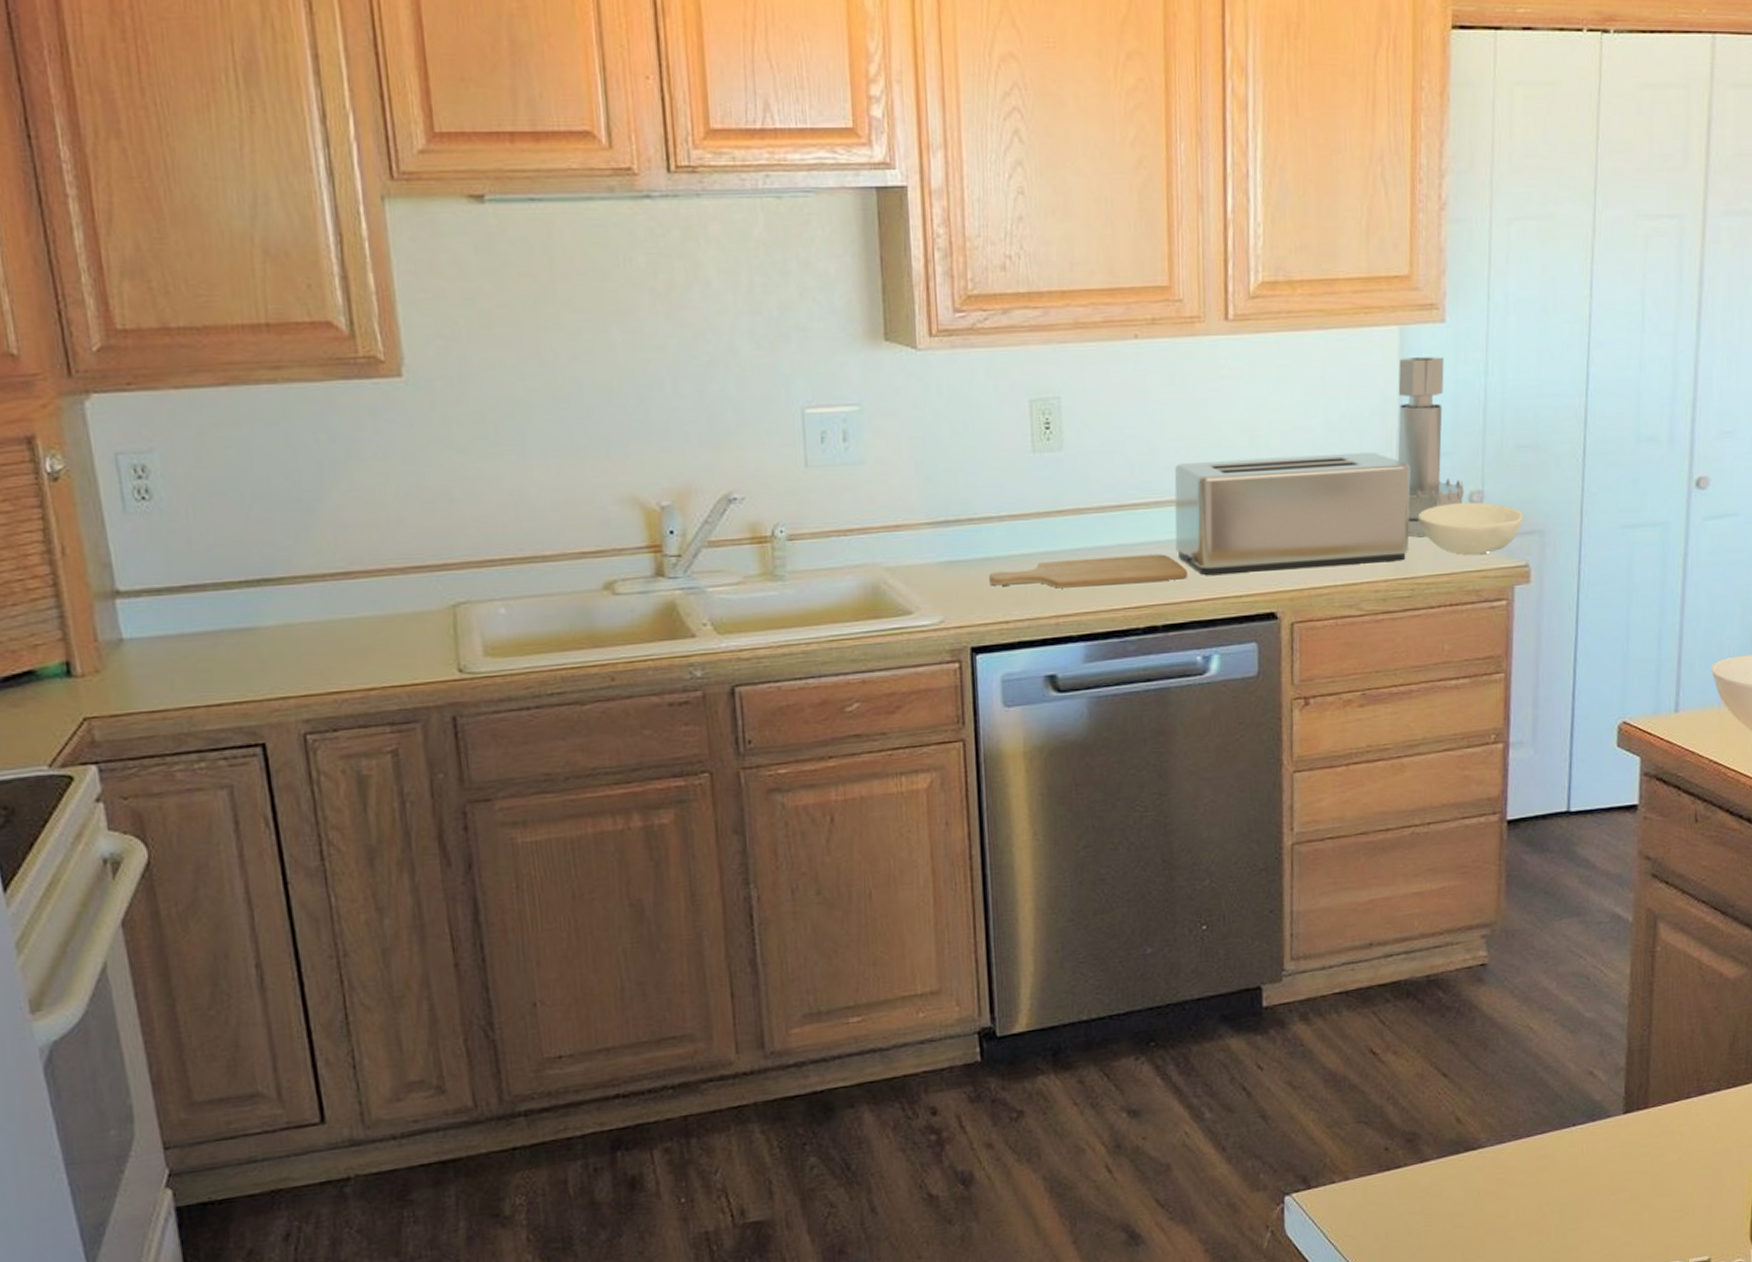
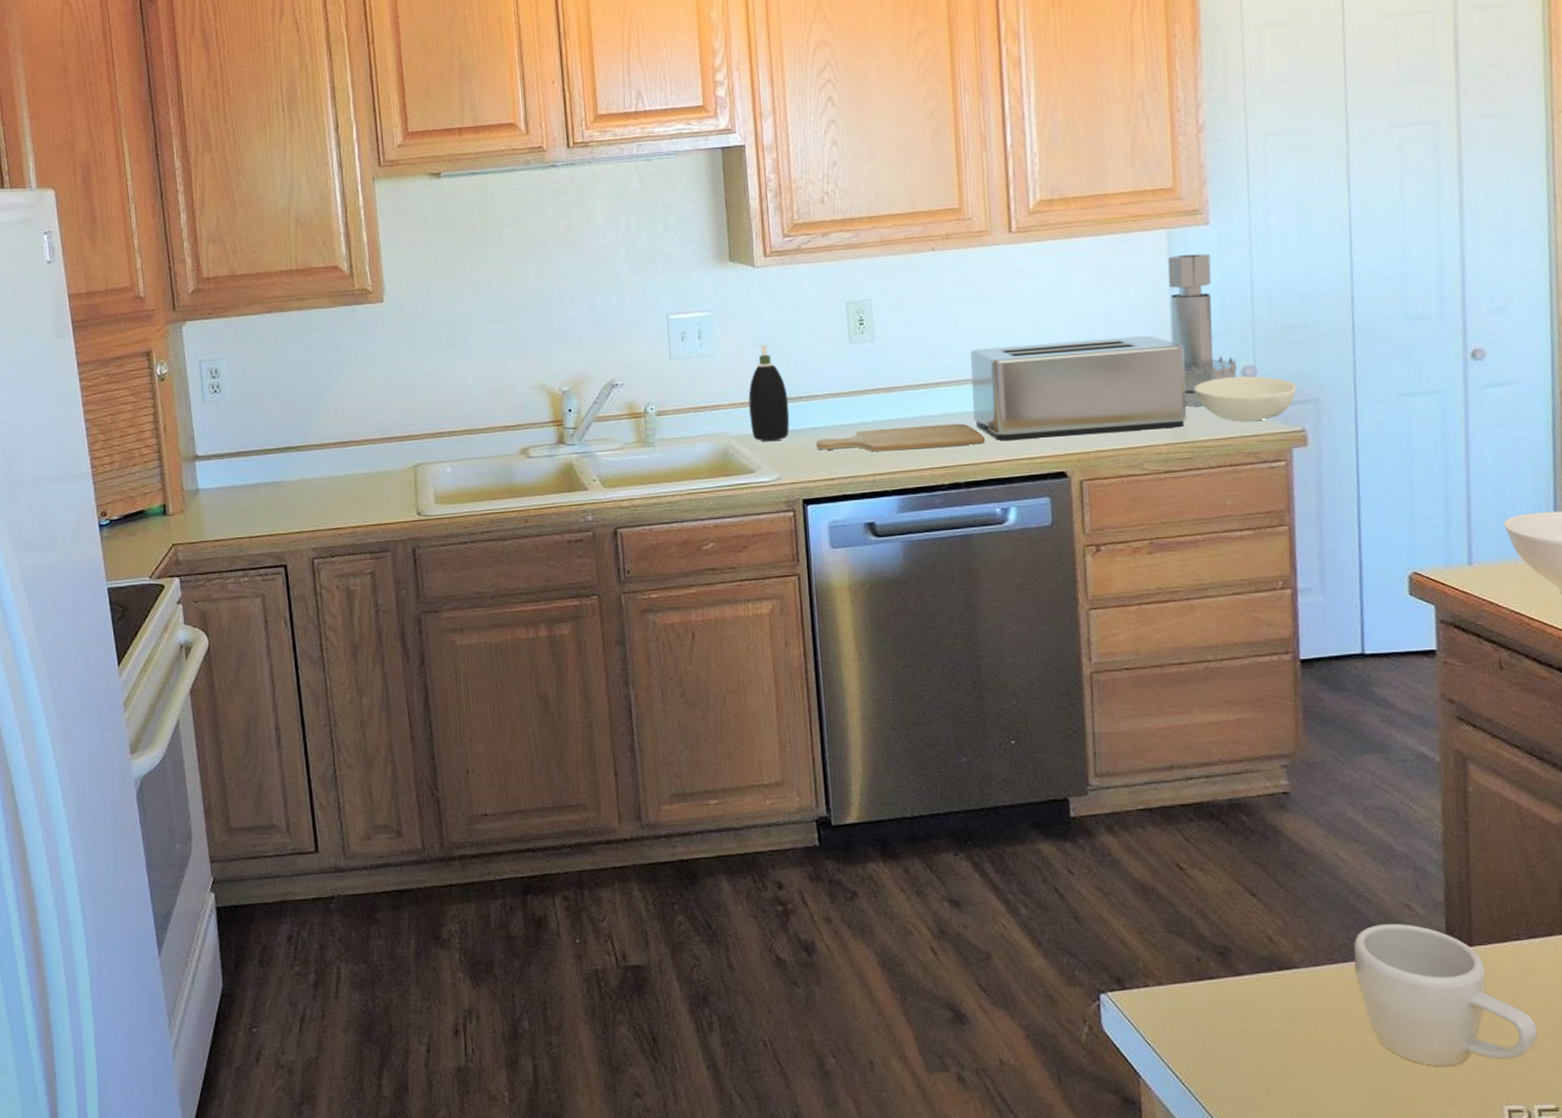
soap dispenser: none [906,450,957,574] -> present [748,344,790,441]
mug: none [1537,1092,1699,1233] -> present [1353,924,1538,1067]

